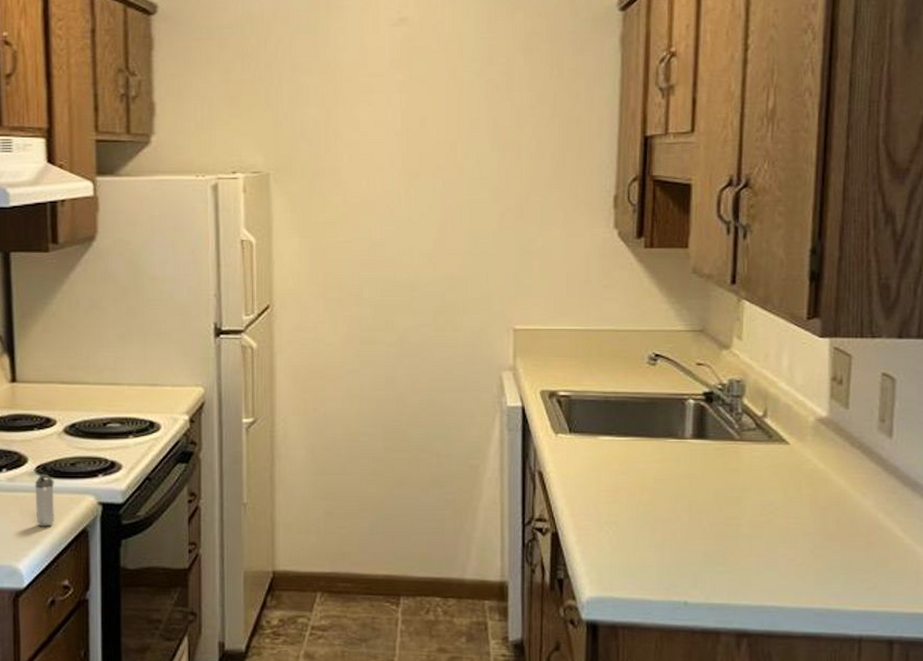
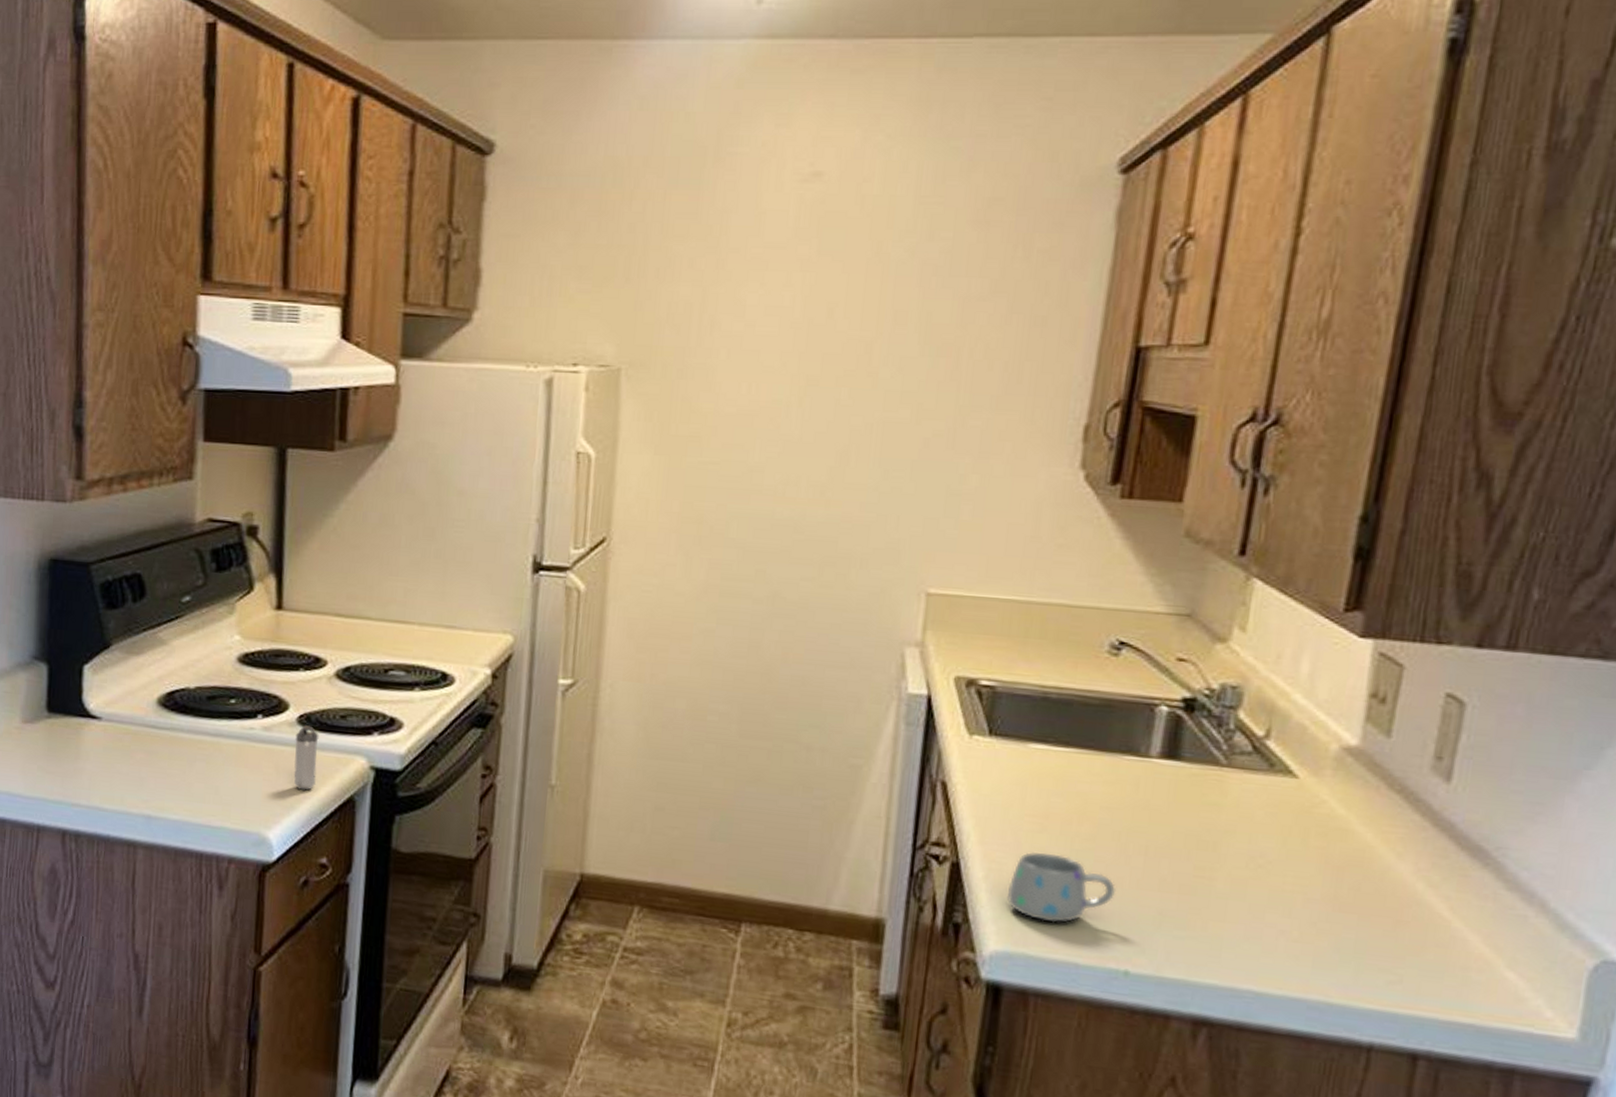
mug: none [594,518,672,571] -> present [1006,851,1117,923]

